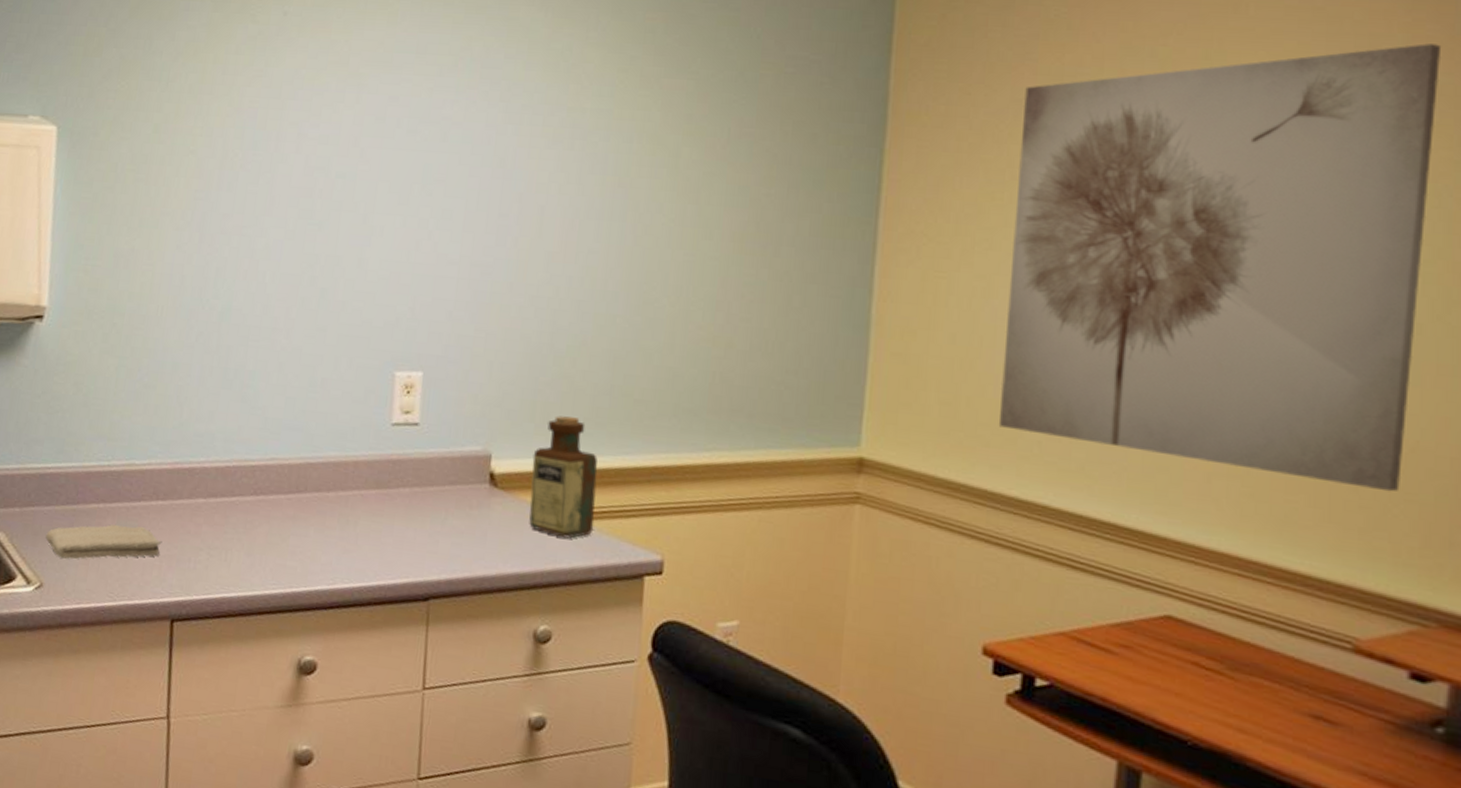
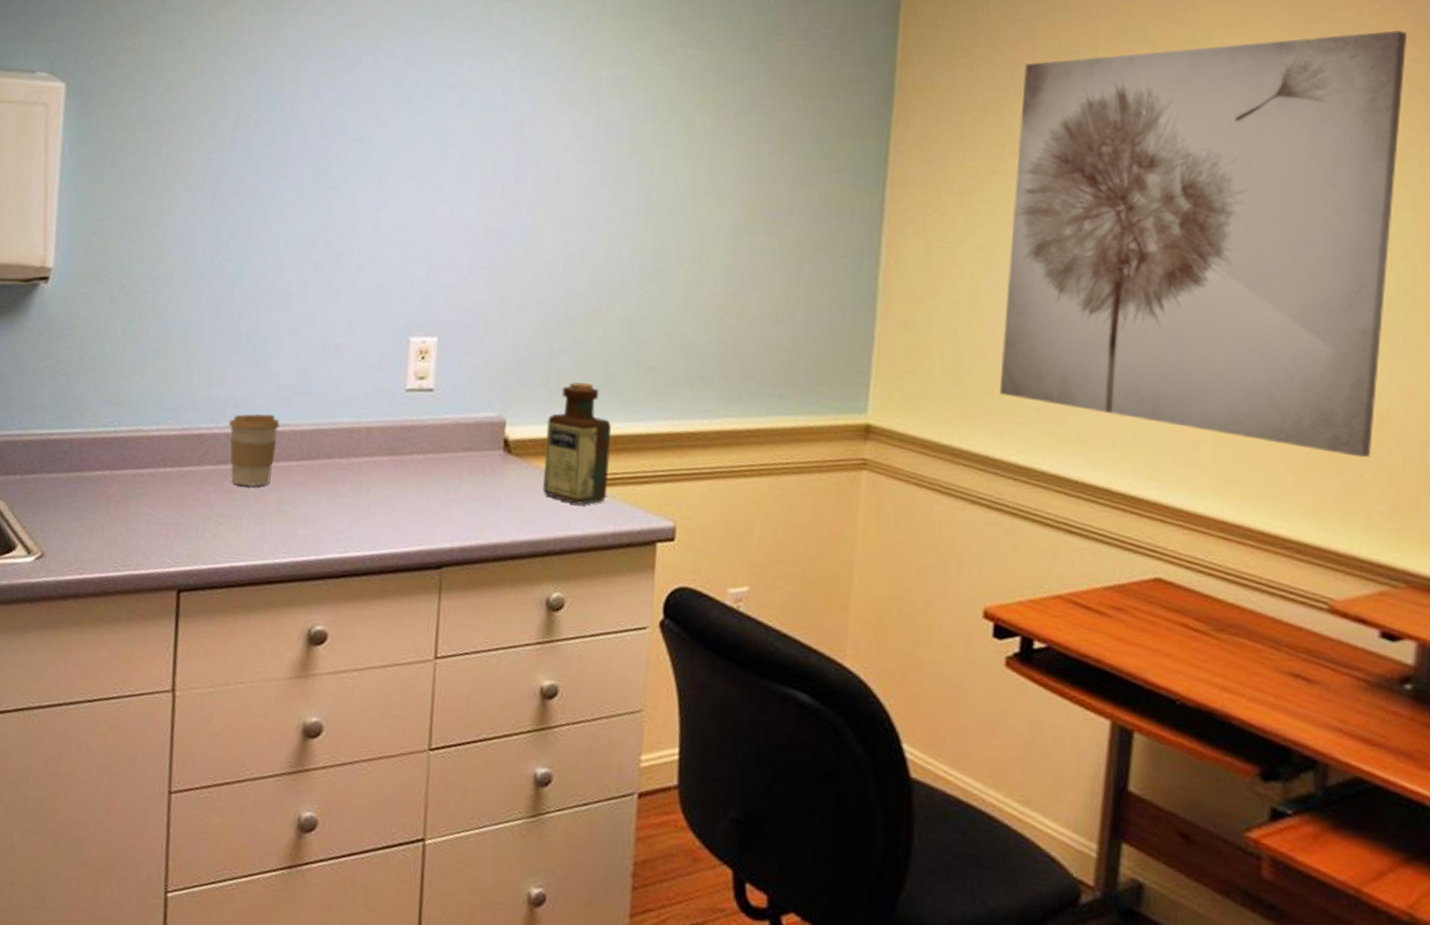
washcloth: present [45,524,162,559] -> none [48,491,170,528]
coffee cup: none [218,448,268,520] -> present [228,414,280,487]

